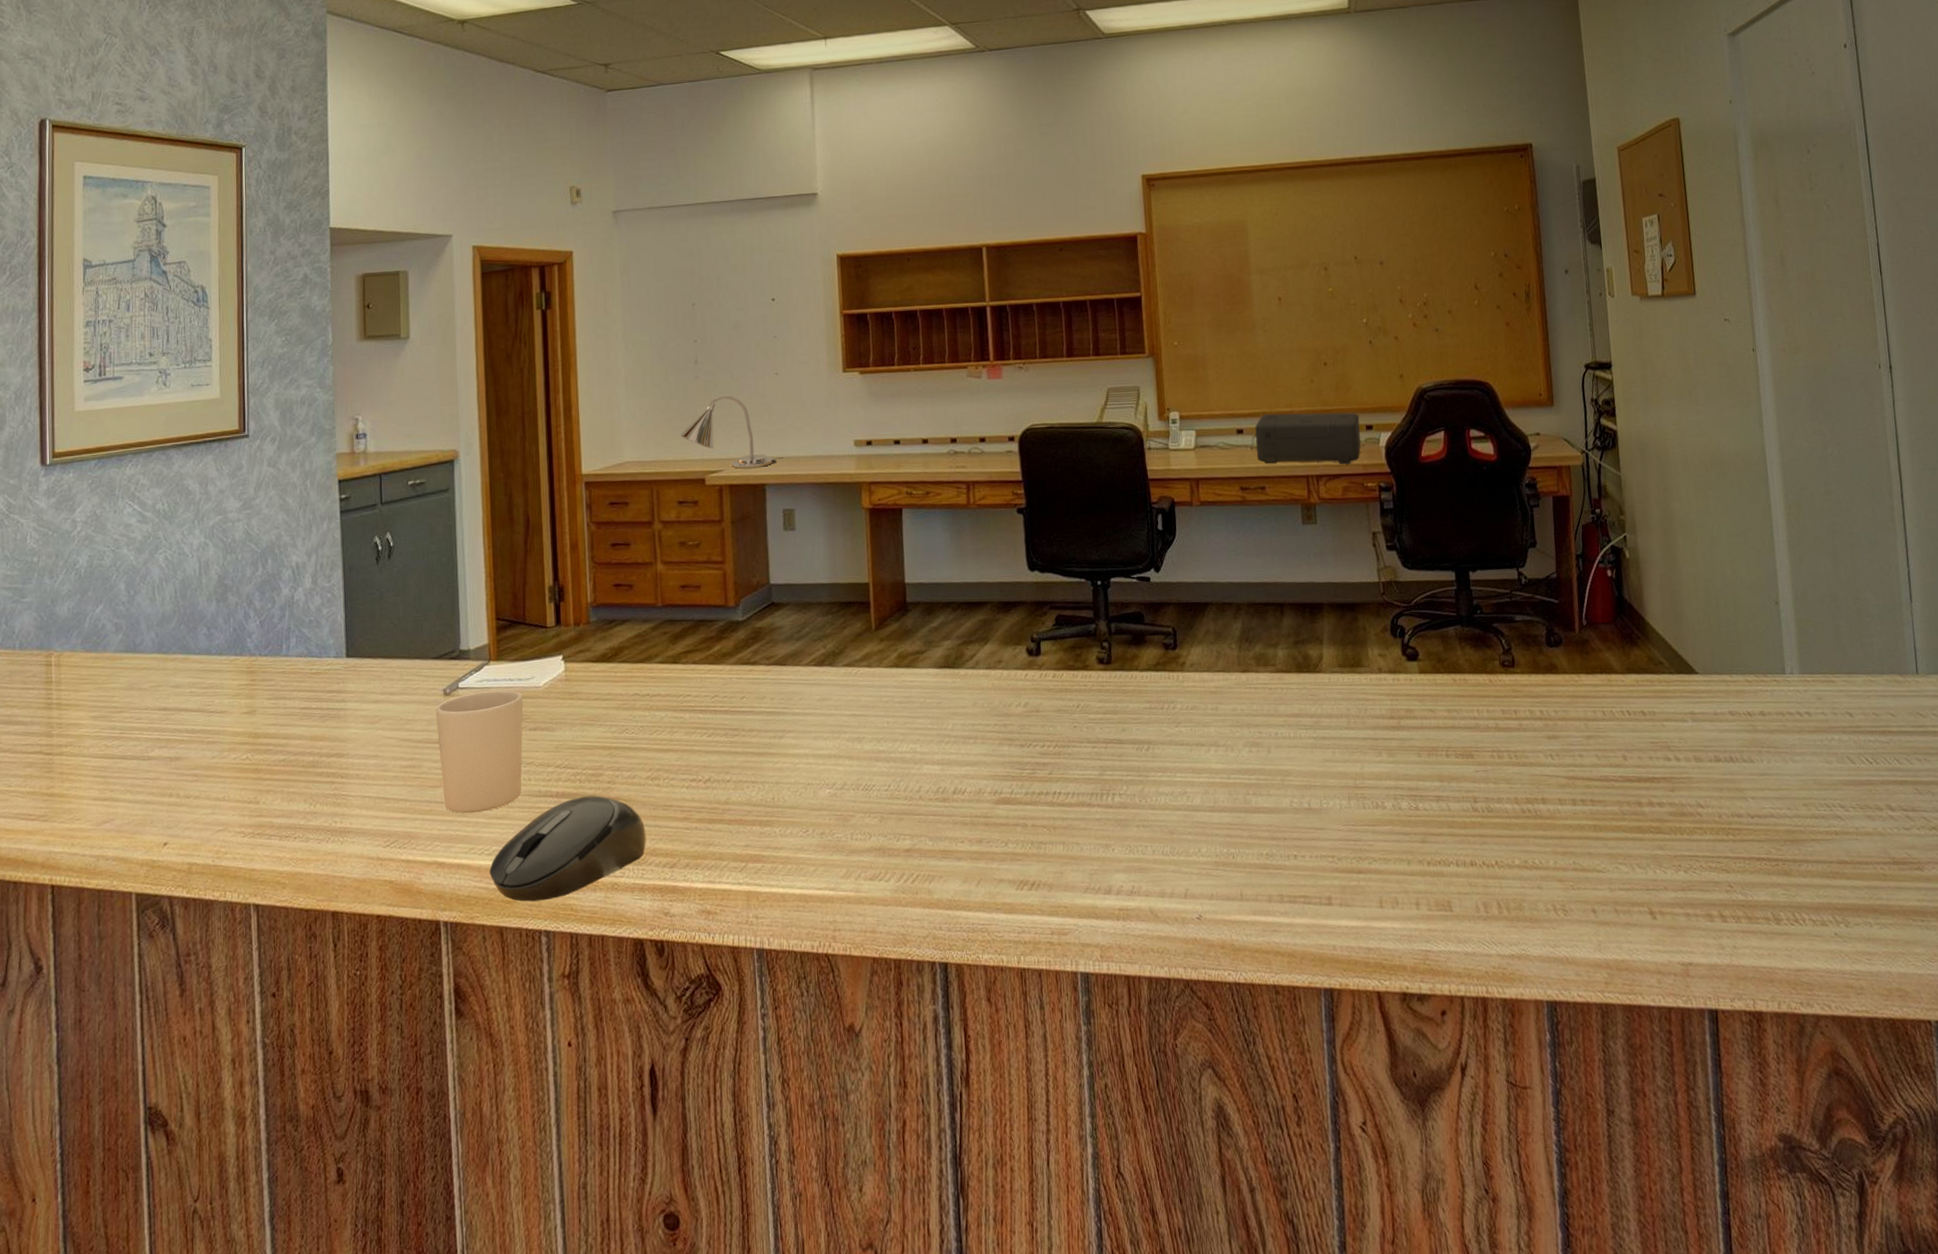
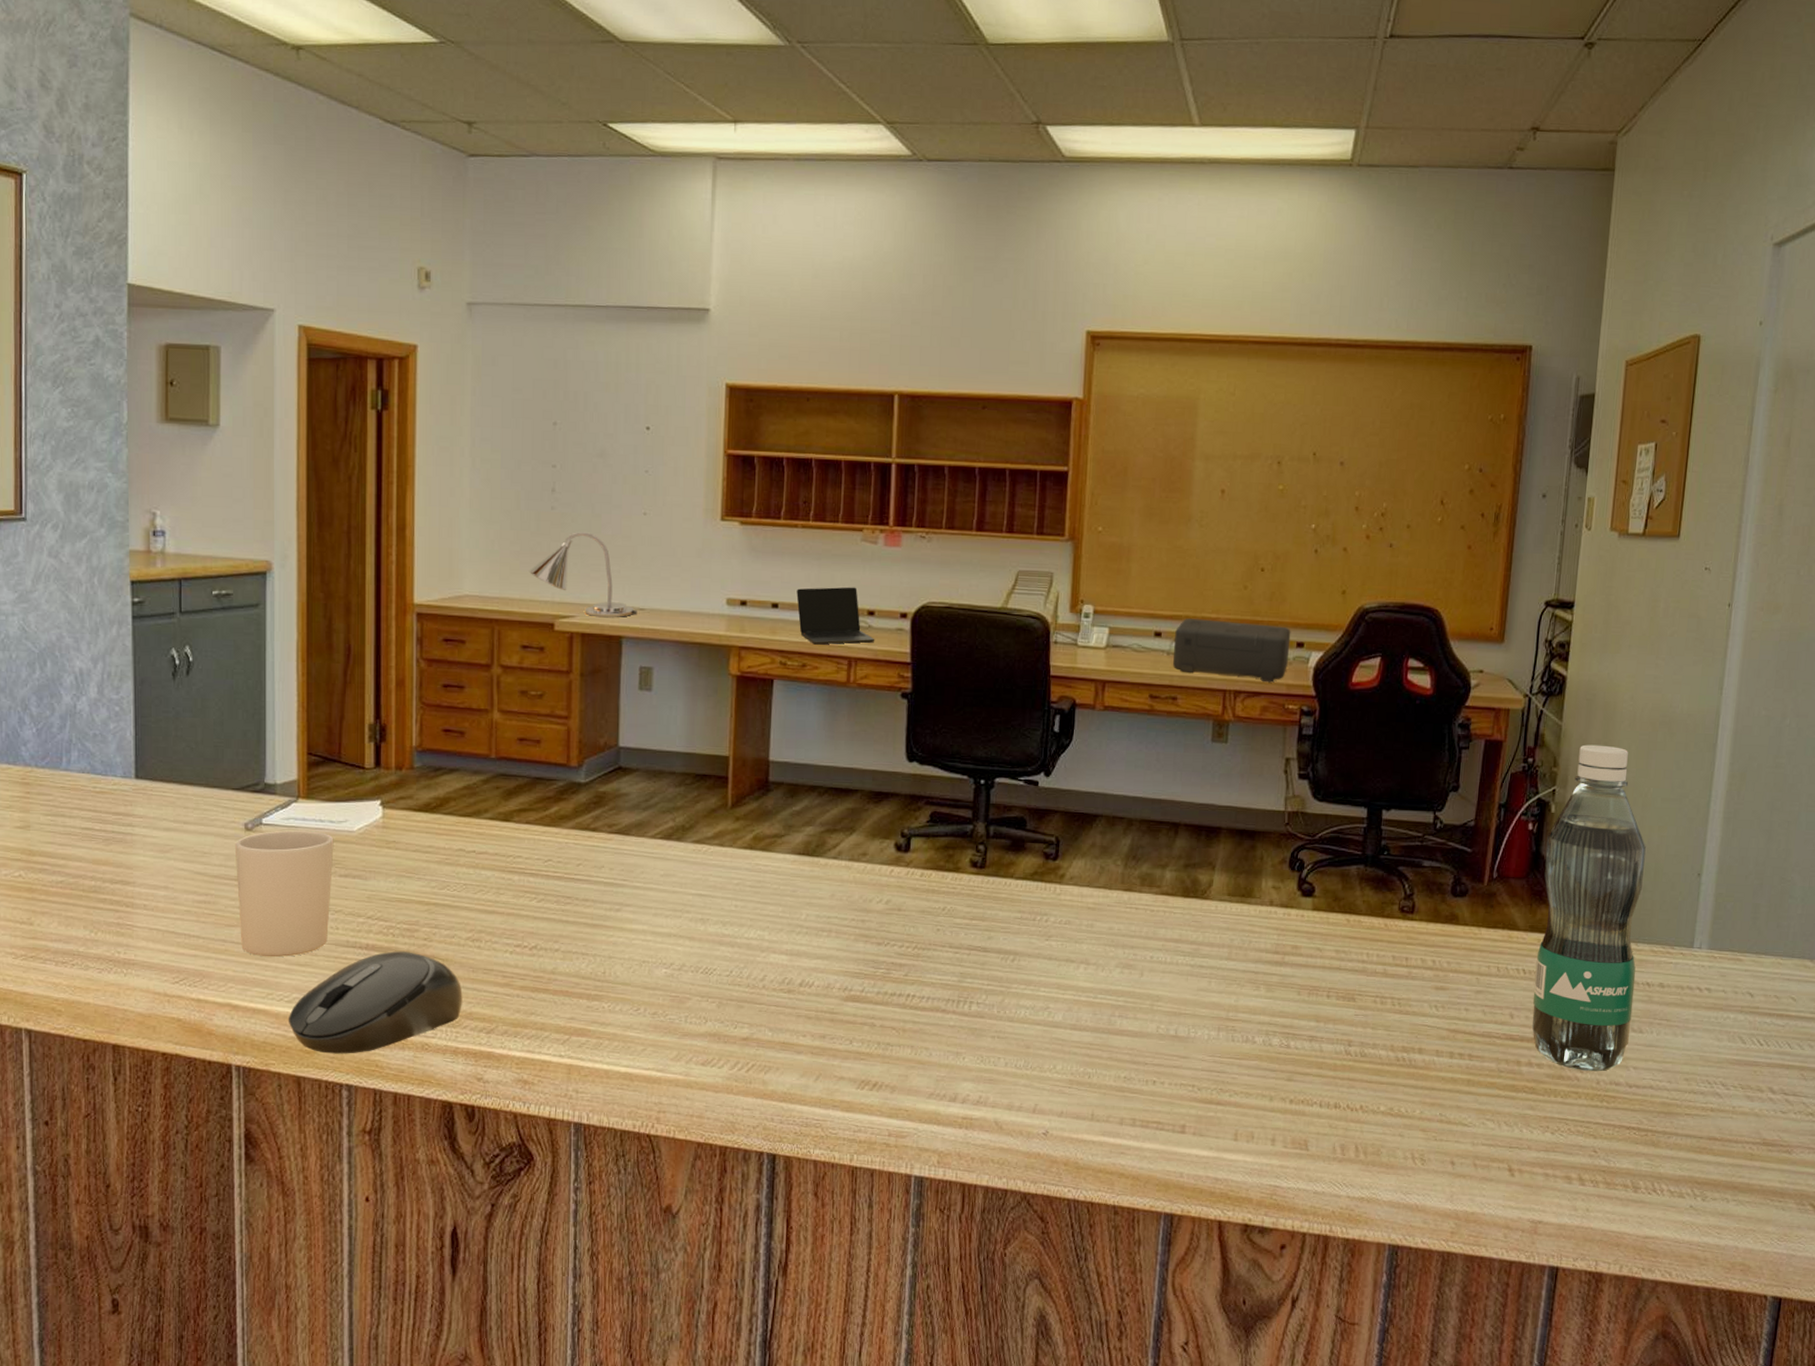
laptop: none [915,418,989,473] -> present [796,587,875,645]
bottle: none [1626,490,1742,806] -> present [1531,744,1646,1072]

